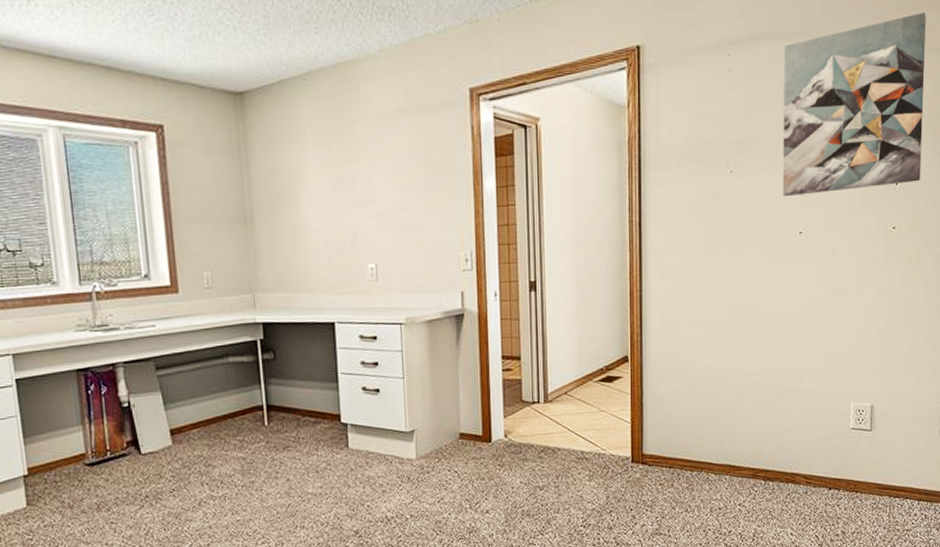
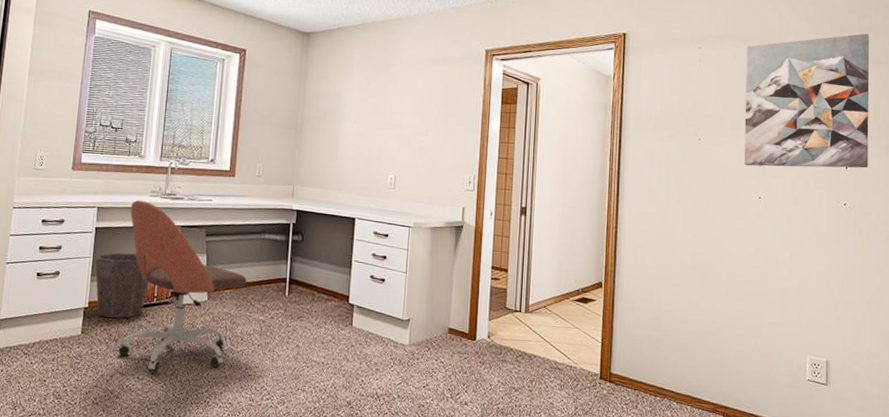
waste bin: none [23,404,97,483] -> present [95,253,149,319]
office chair: none [54,337,217,536] -> present [117,200,247,373]

